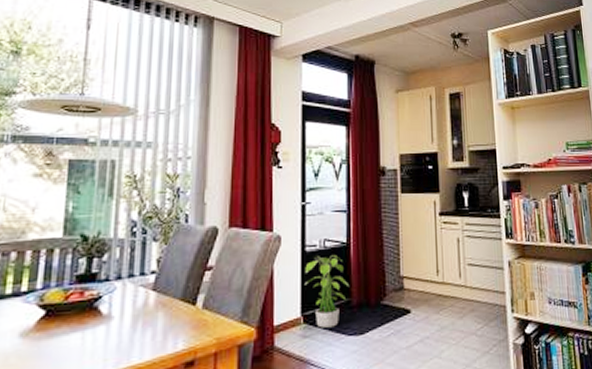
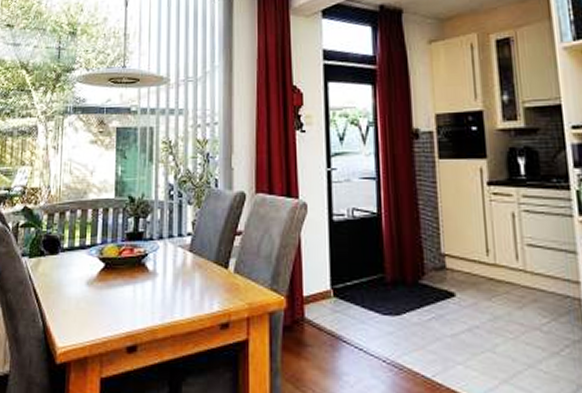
potted plant: present [305,255,348,328] -> none [333,226,381,304]

